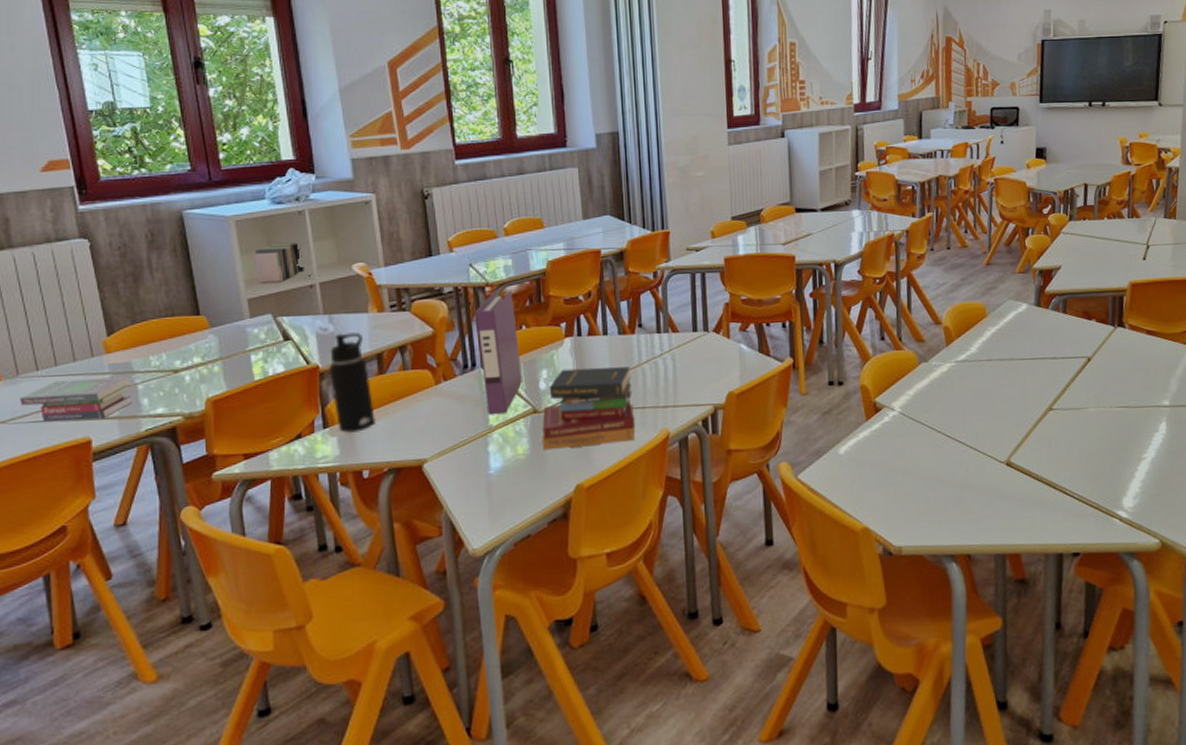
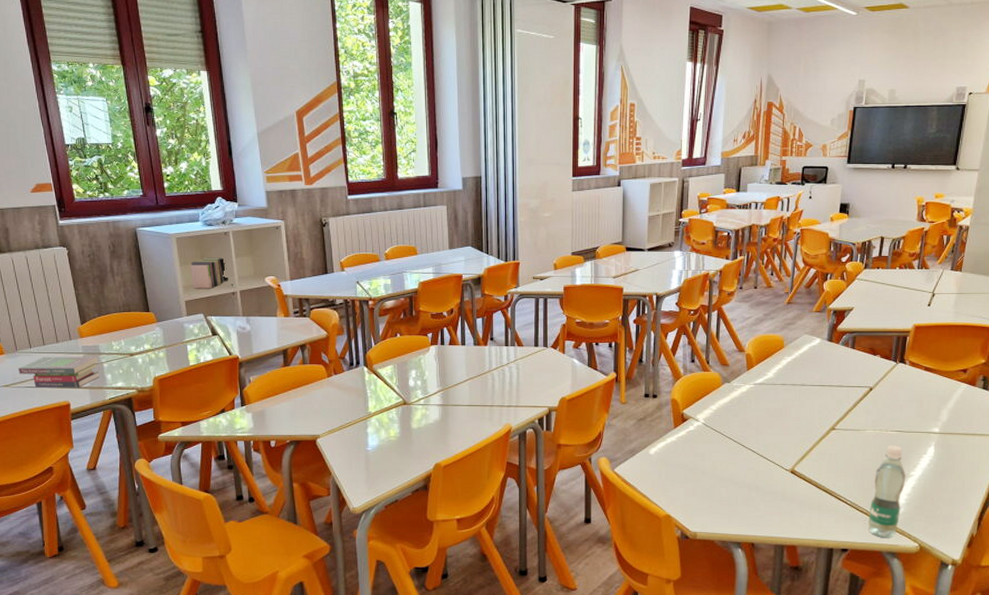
water bottle: present [329,332,375,434] -> none [246,332,281,412]
binder: present [474,290,522,414] -> none [360,304,396,403]
books: present [541,367,636,451] -> none [409,371,484,435]
bottle: none [1099,422,1138,536] -> present [867,444,906,538]

